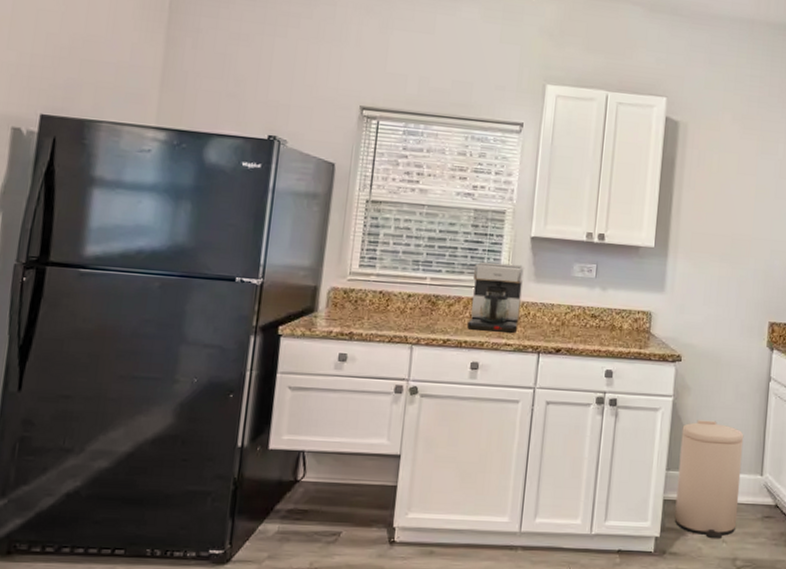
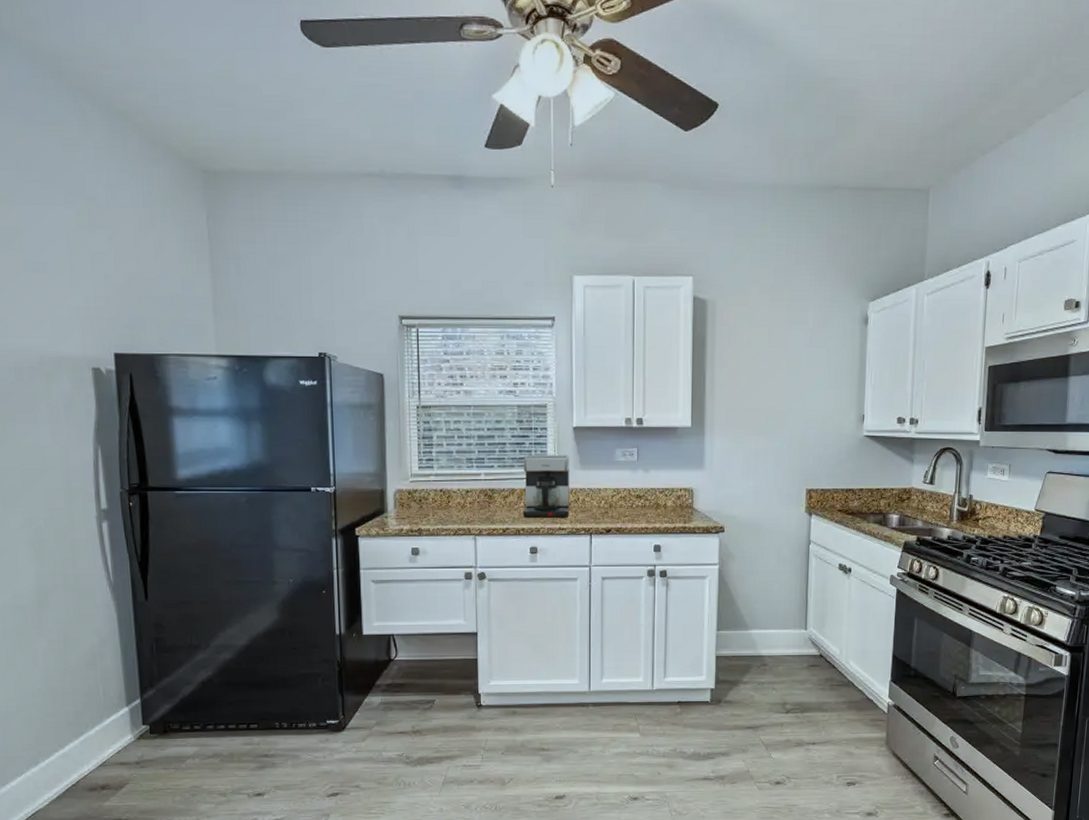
pedal bin: present [674,420,744,540] -> none [727,584,788,688]

